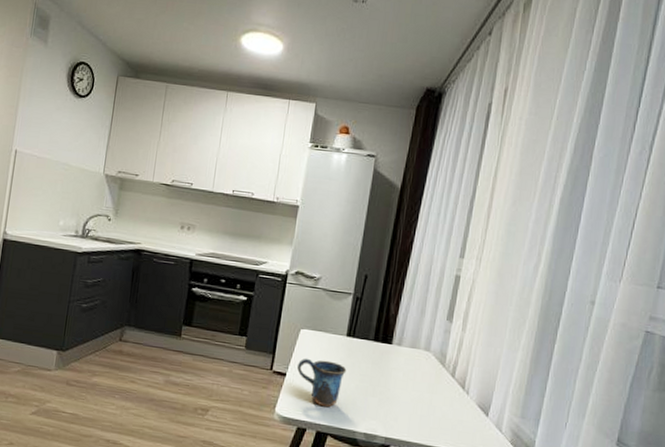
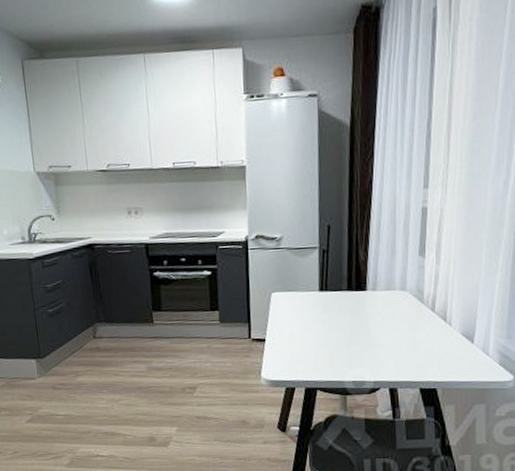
mug: present [296,358,347,407] -> none [274,318,325,364]

